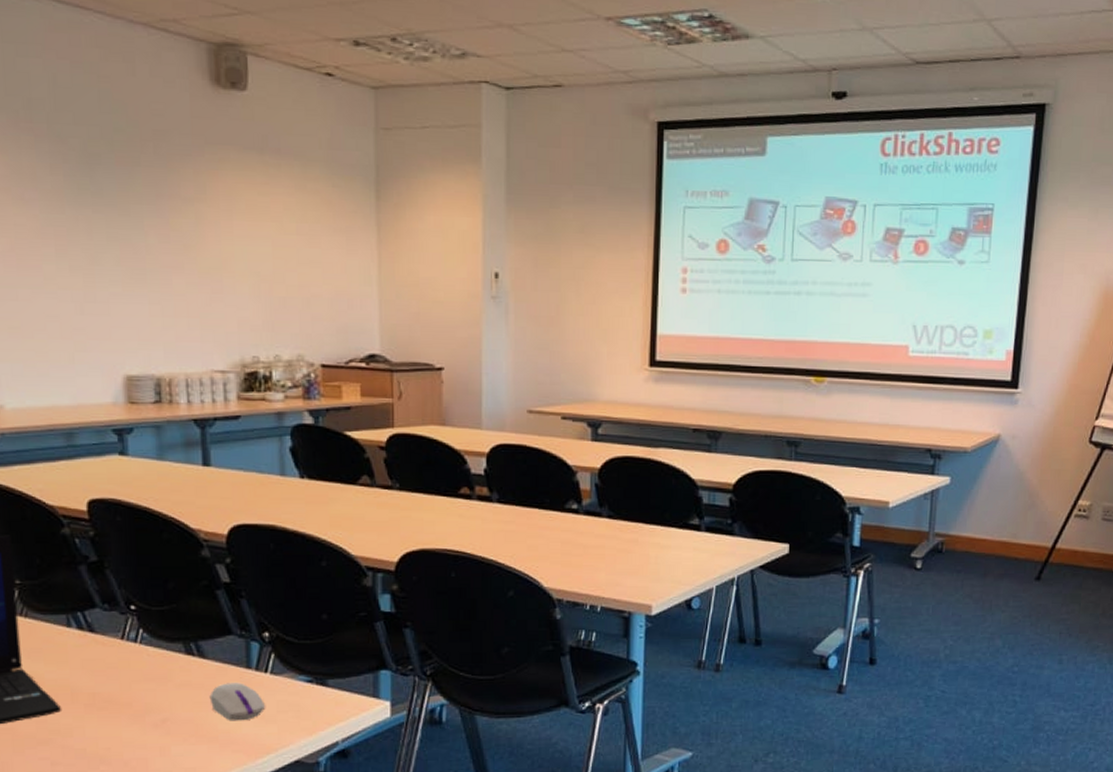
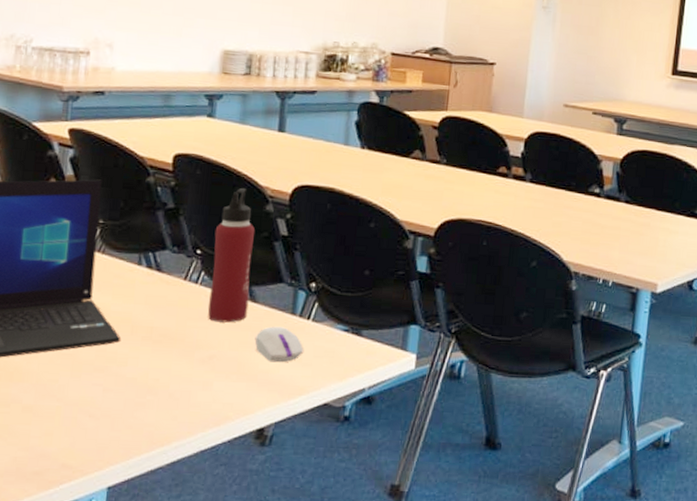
water bottle: none [147,533,198,683] -> present [207,188,255,323]

